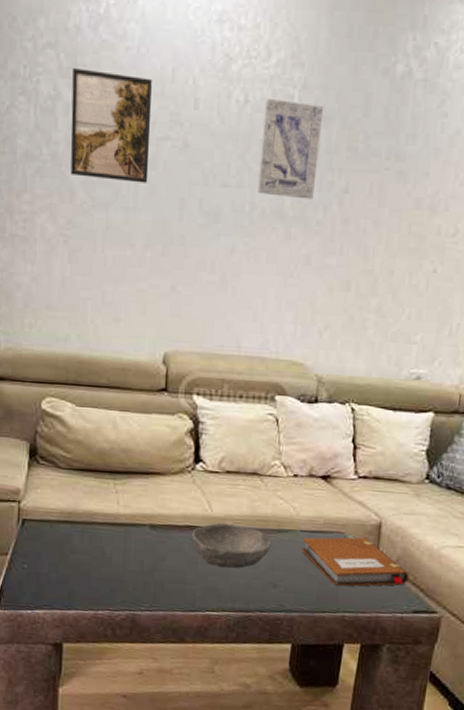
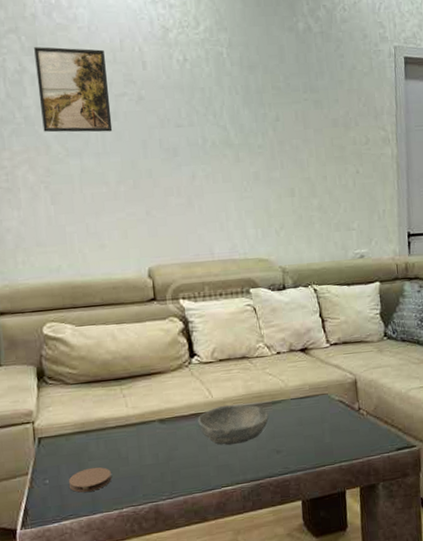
coaster: none [47,561,92,586] -> present [68,467,112,493]
wall art: present [257,98,324,200] -> none [201,55,252,130]
notebook: present [301,537,409,586] -> none [294,395,388,441]

